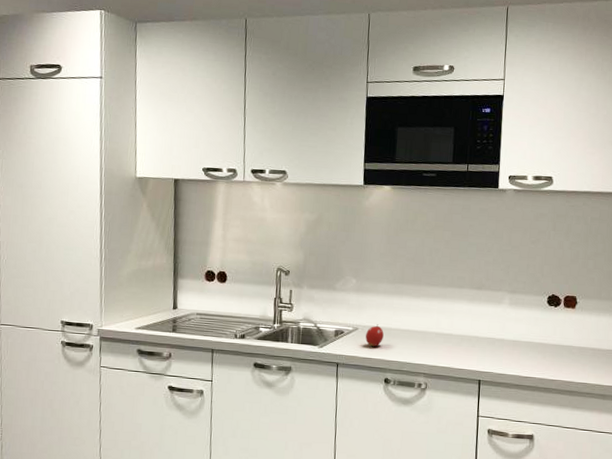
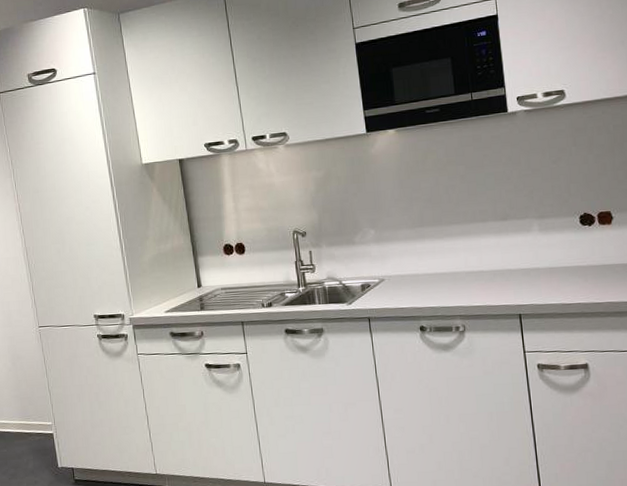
fruit: present [365,324,384,347] -> none [393,272,412,296]

